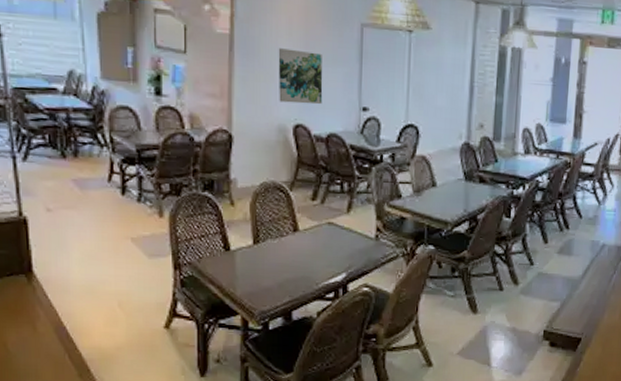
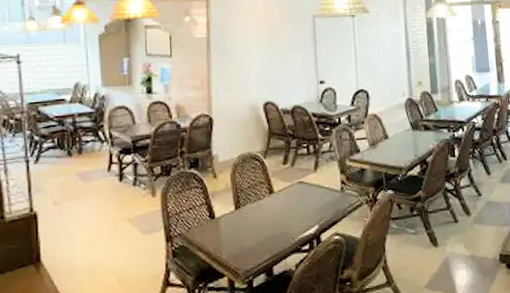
wall art: present [278,48,323,105] -> none [247,42,286,86]

